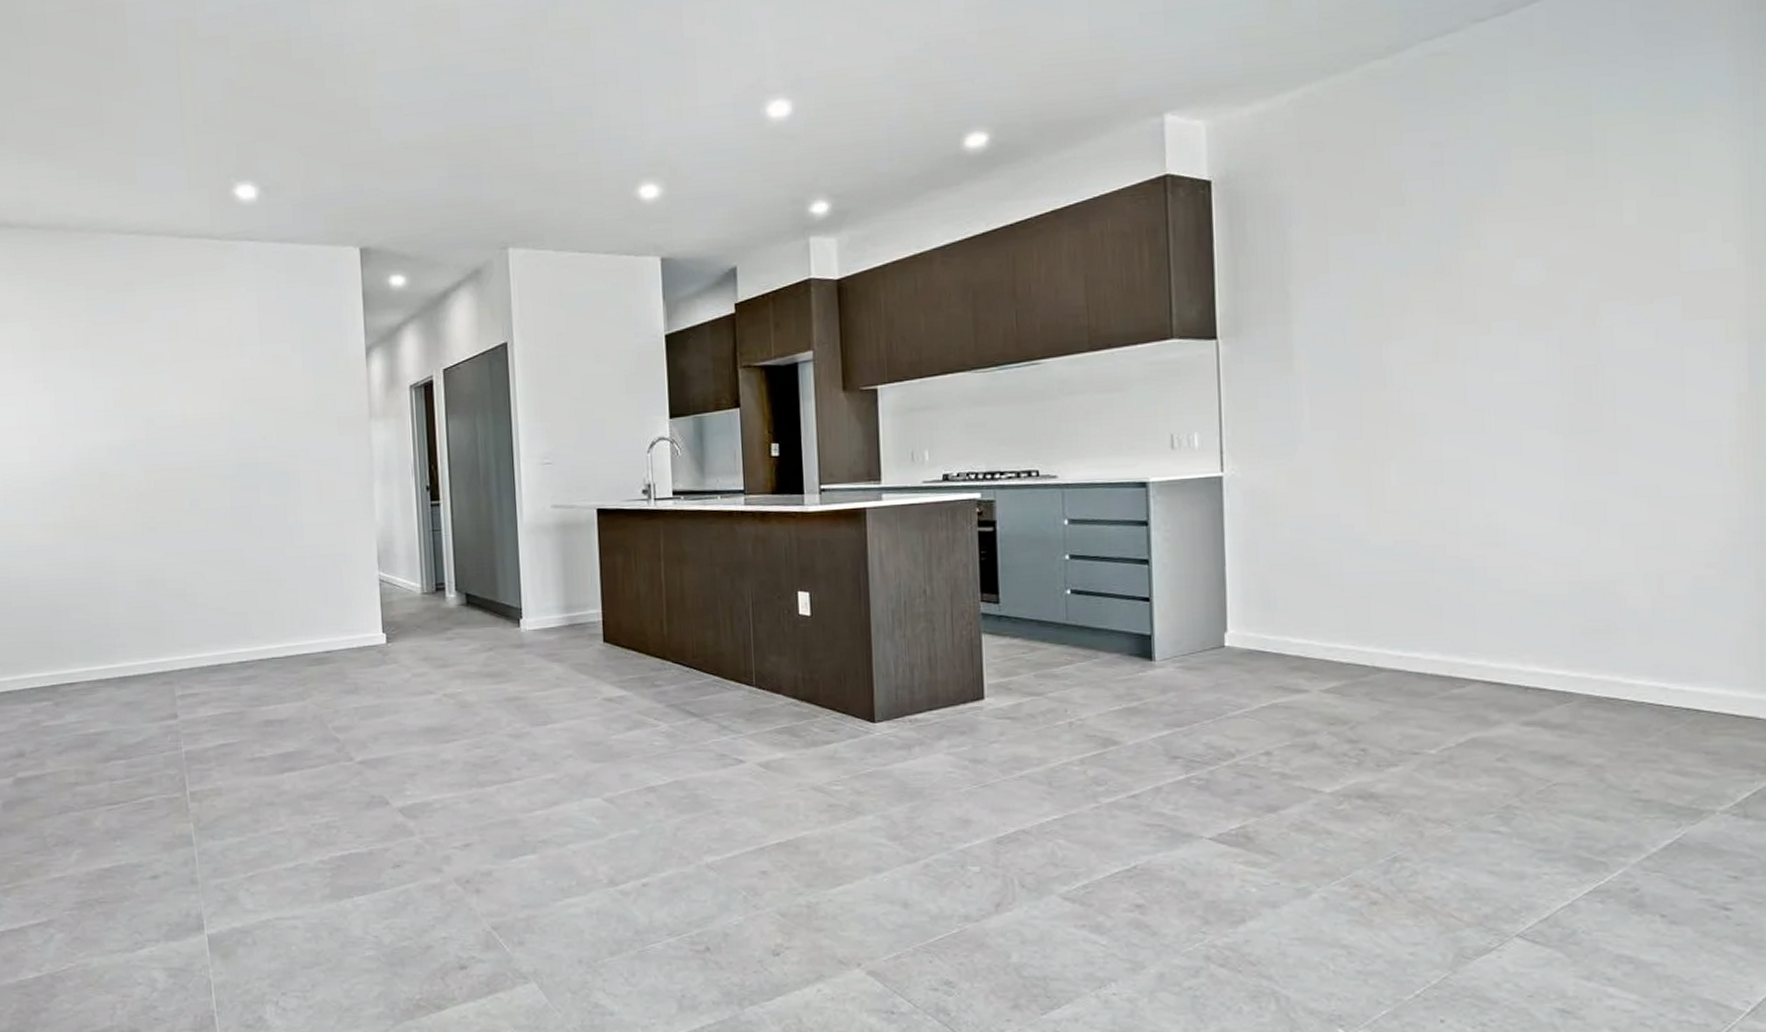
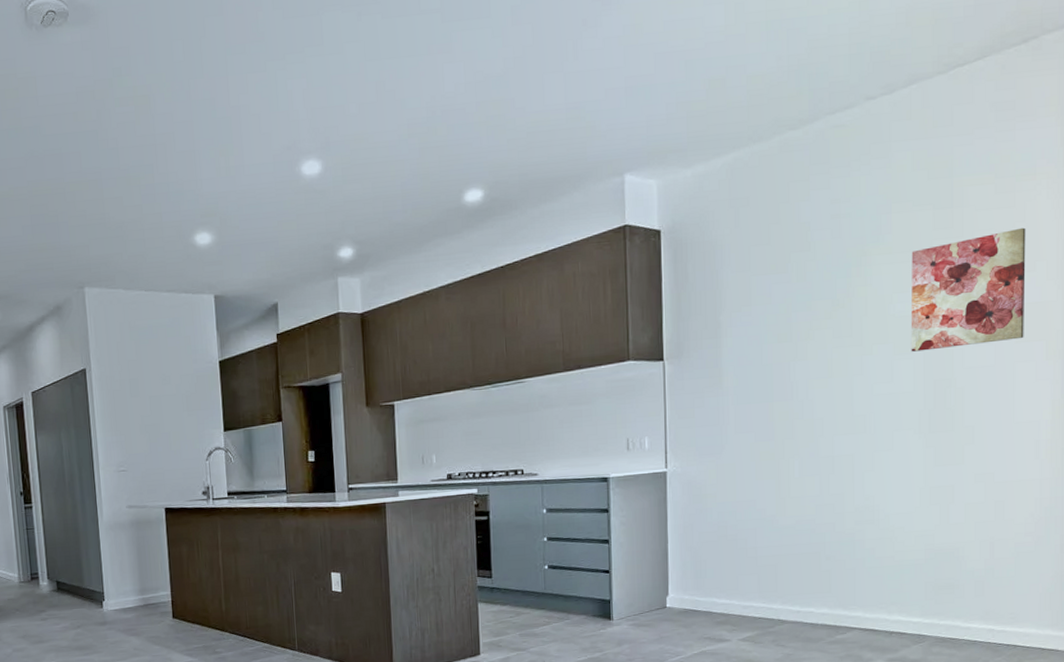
wall art: none [1538,176,1695,331] -> present [910,227,1026,352]

